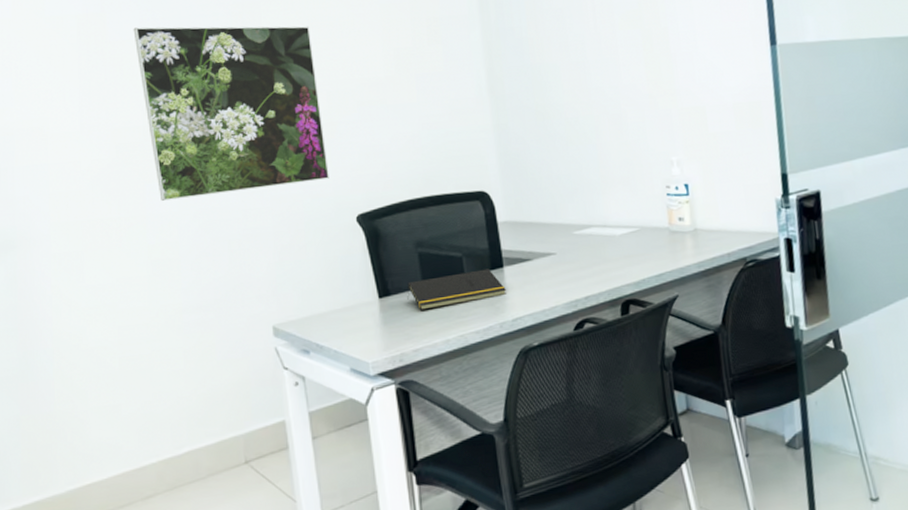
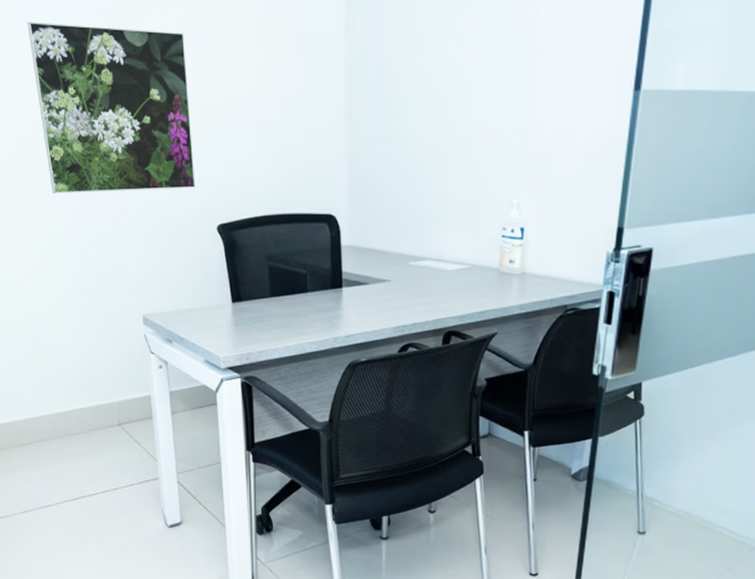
notepad: present [407,269,506,310] -> none [256,287,342,318]

